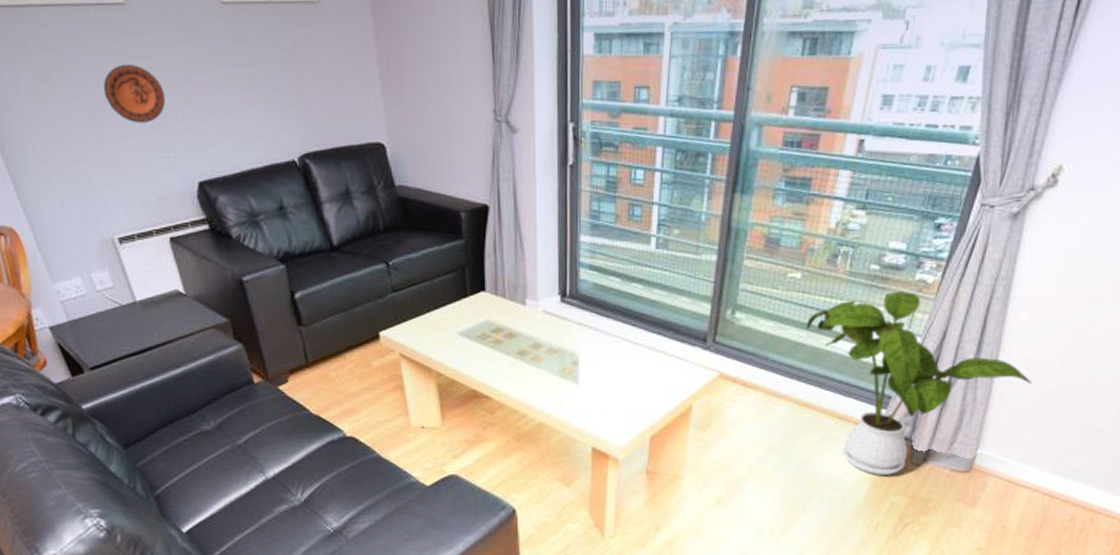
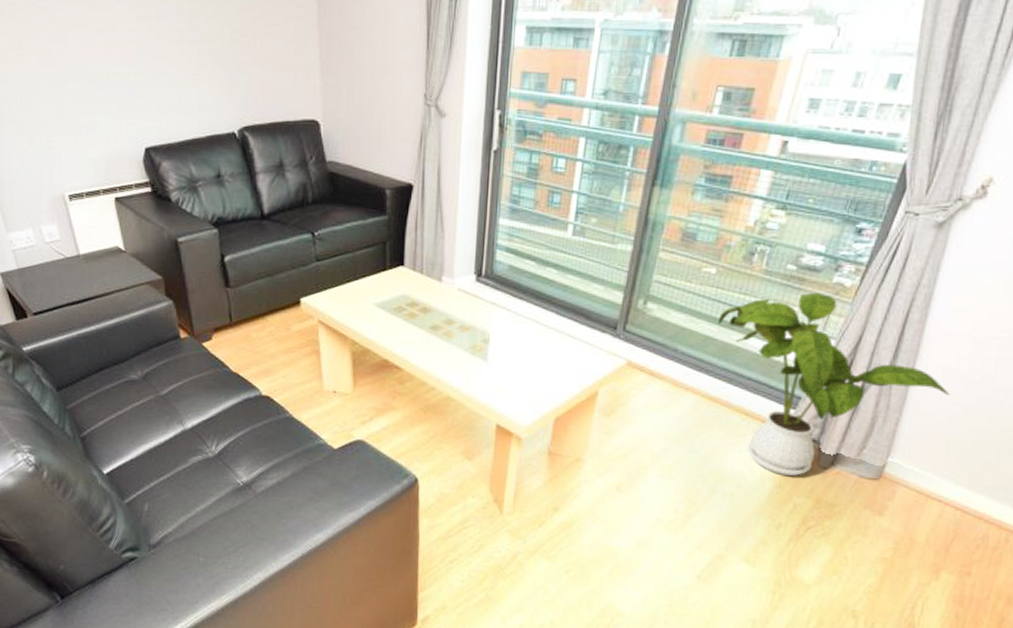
decorative plate: present [103,63,166,123] -> none [67,36,122,91]

